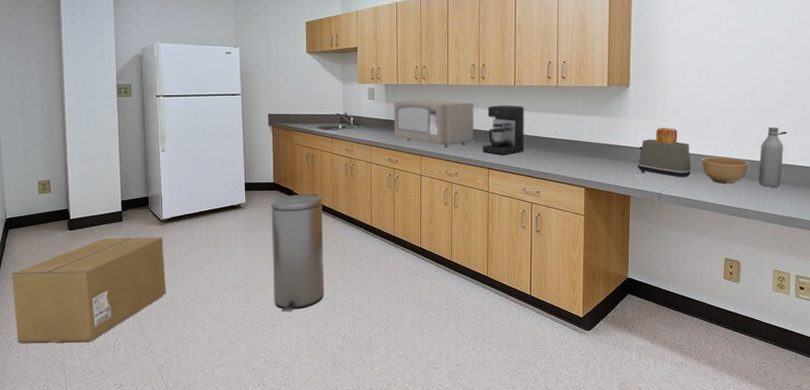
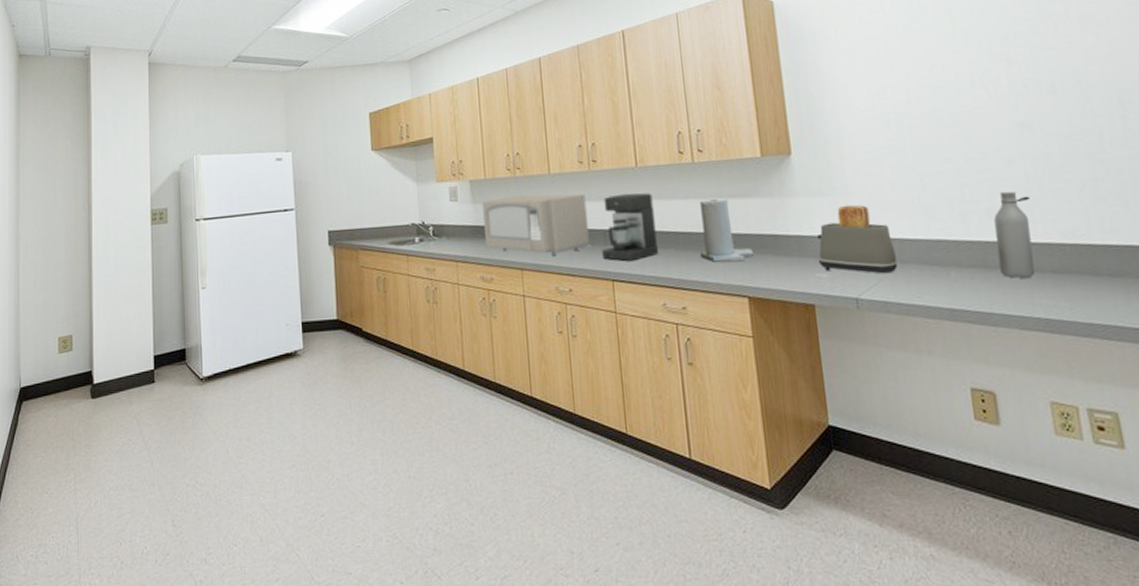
box: present [12,236,166,344] -> none [23,400,207,556]
pedal bin: present [271,194,325,312] -> none [334,331,408,499]
paper towel: none [554,114,593,162] -> present [699,197,754,263]
bowl: present [702,157,749,185] -> none [910,239,982,279]

